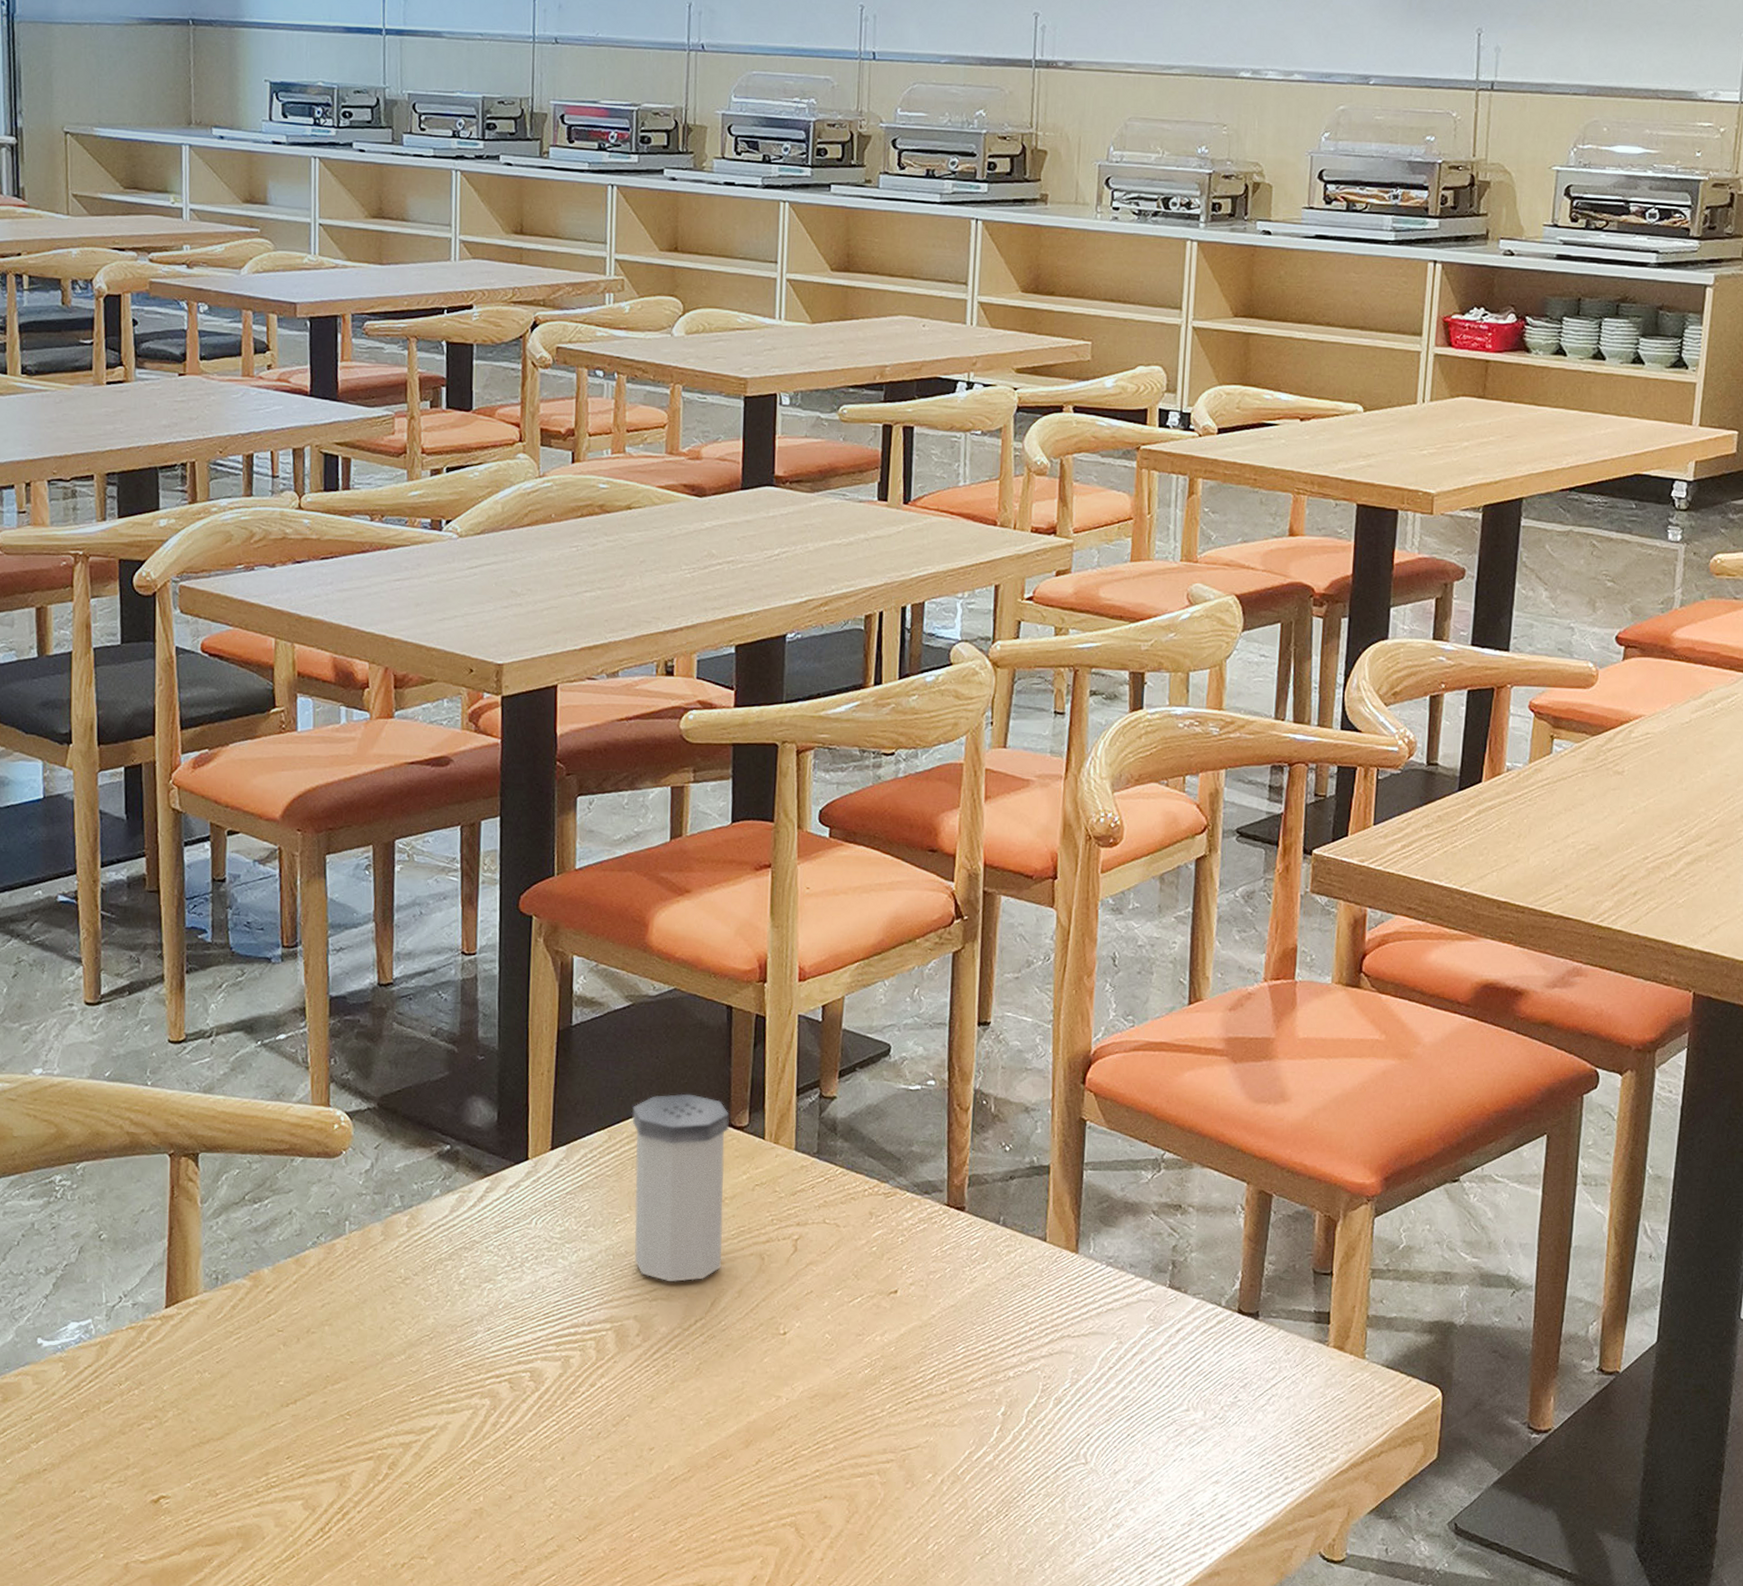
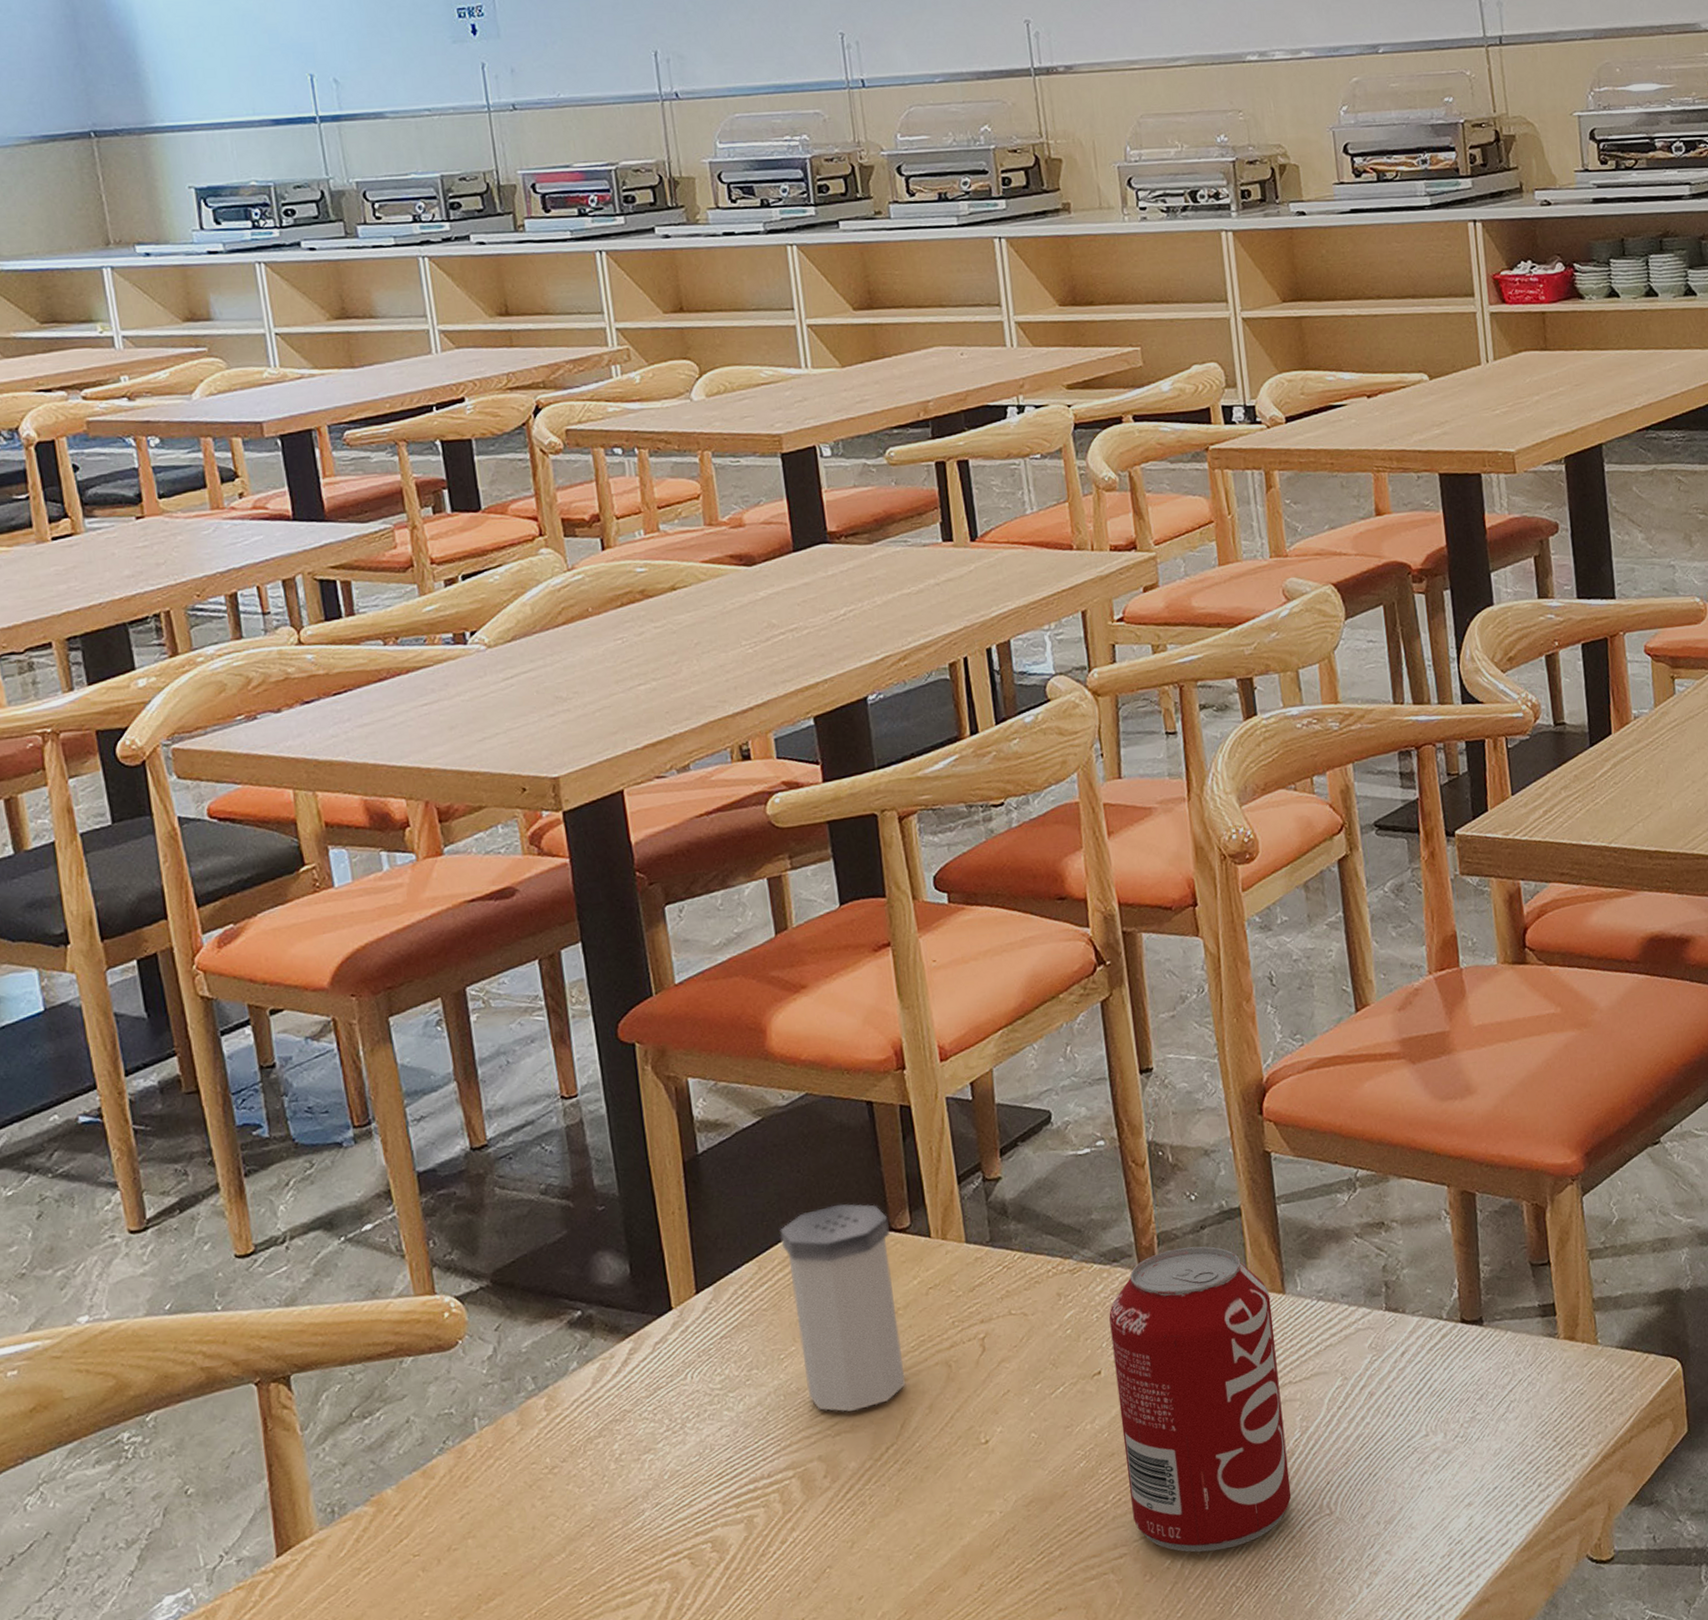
beverage can: none [905,1192,1064,1475] -> present [1109,1246,1292,1553]

